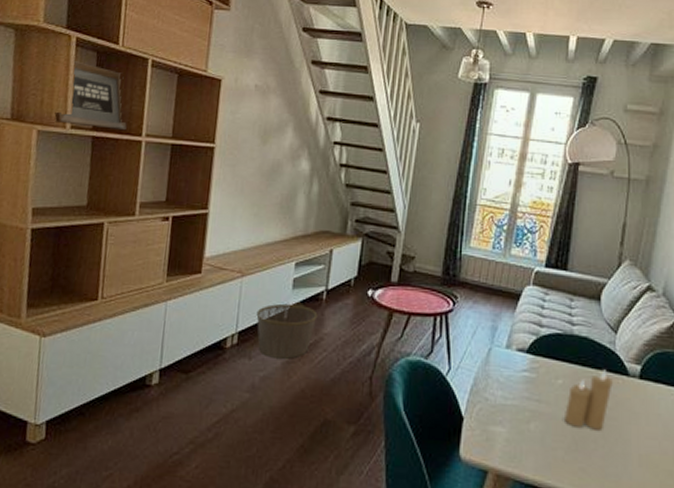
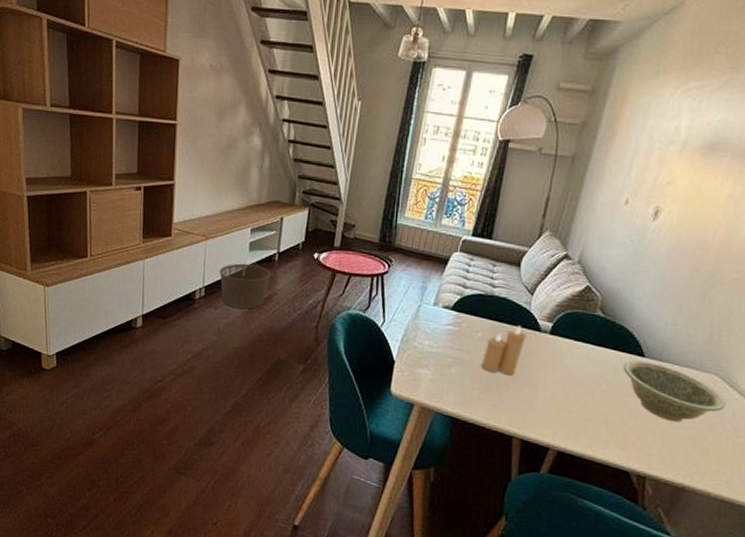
picture frame: present [54,60,127,131] -> none [35,41,99,109]

